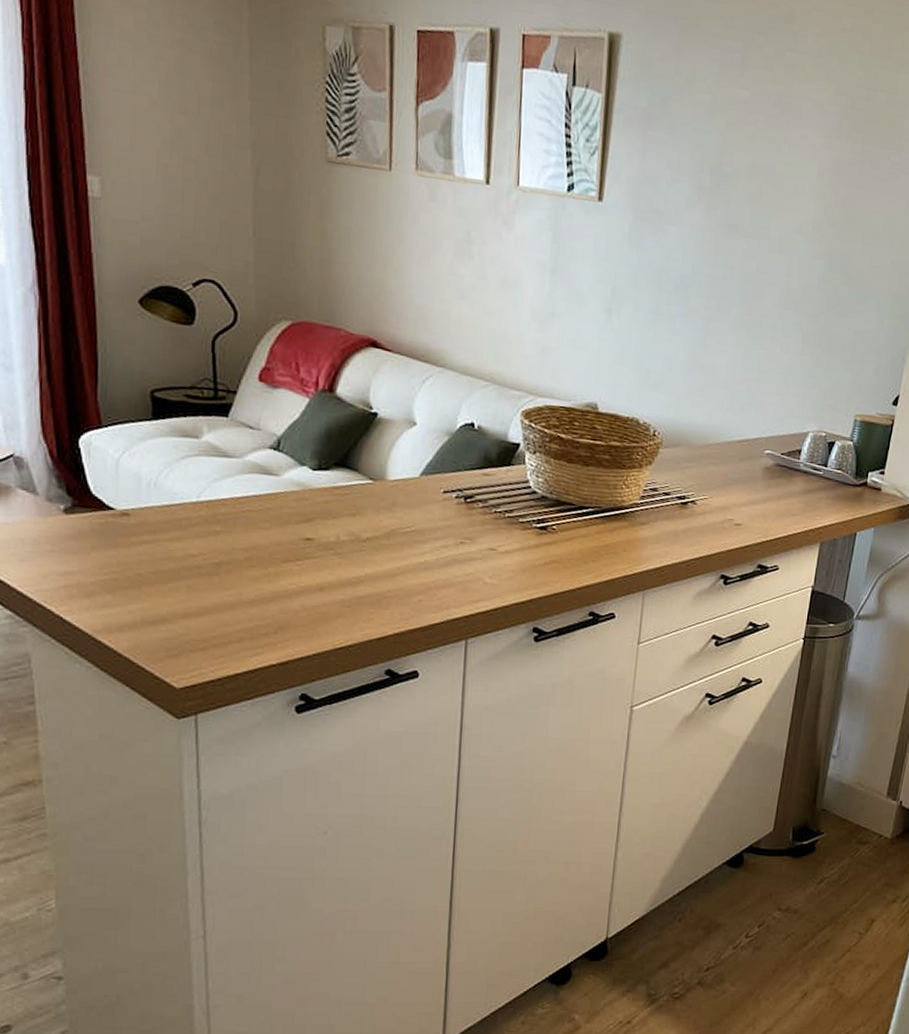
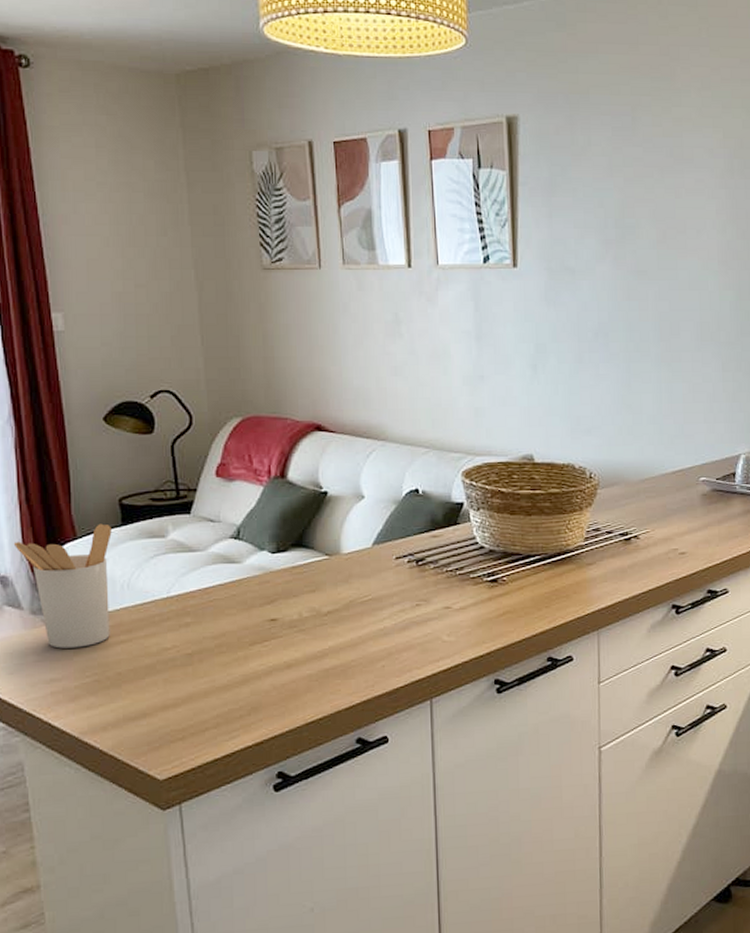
utensil holder: none [31,414,141,543] -> present [13,523,112,649]

